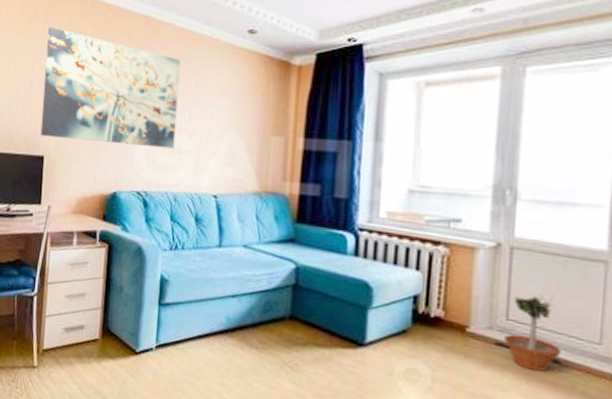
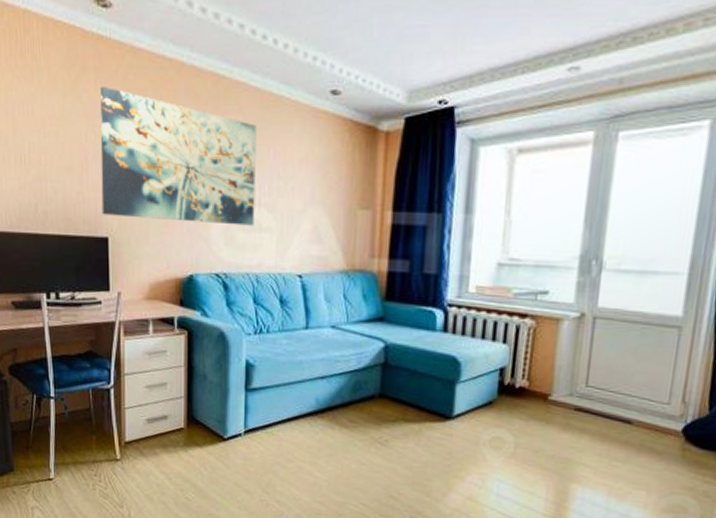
potted tree: present [504,294,562,372] -> none [583,360,635,432]

